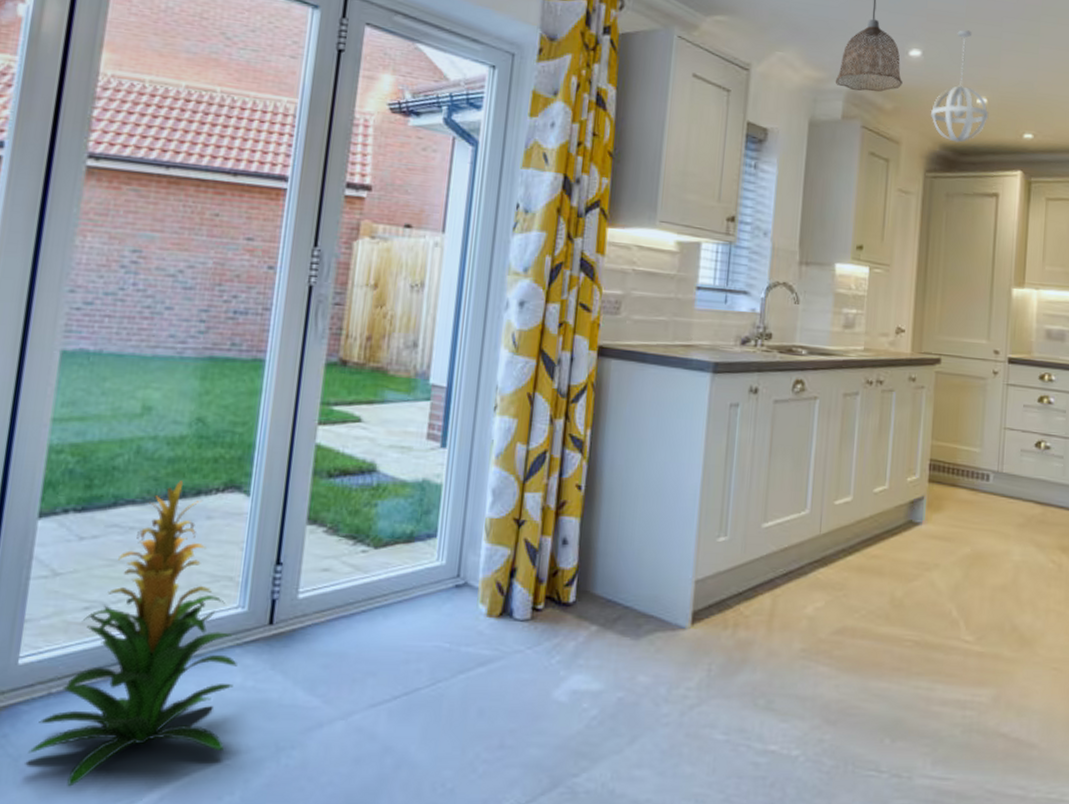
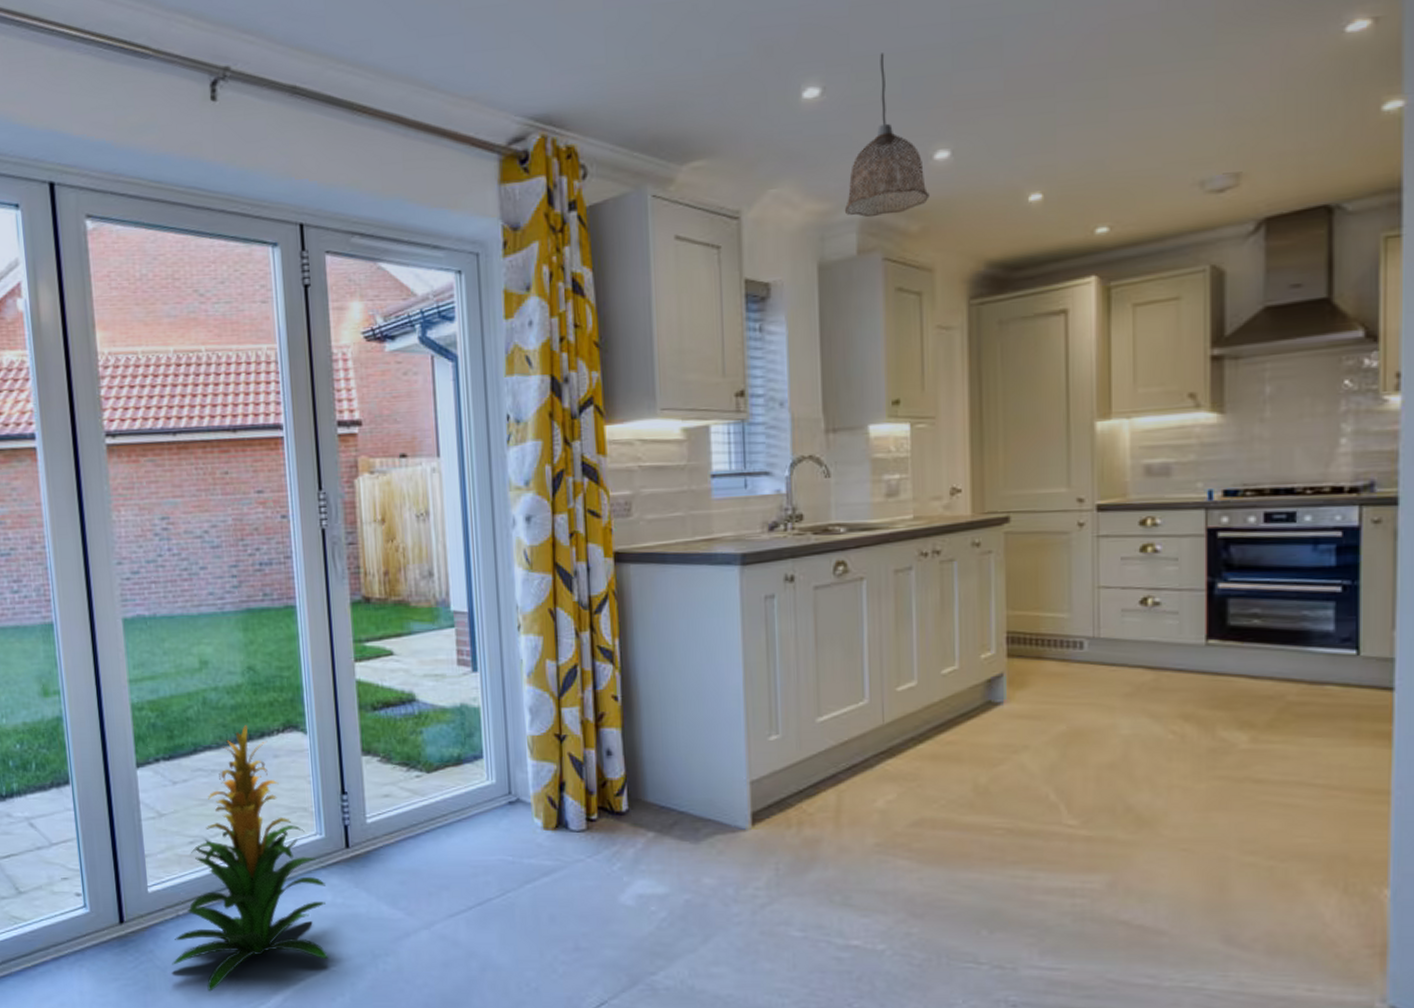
pendant light: present [930,30,989,143] -> none [968,111,1047,256]

